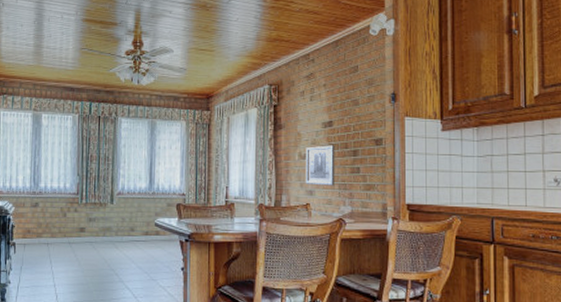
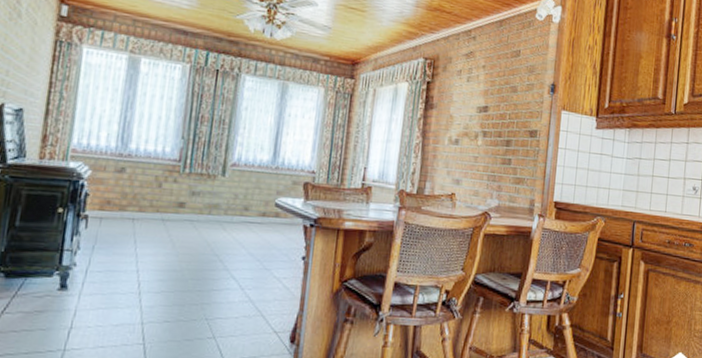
wall art: present [305,145,335,186] -> none [452,131,488,176]

